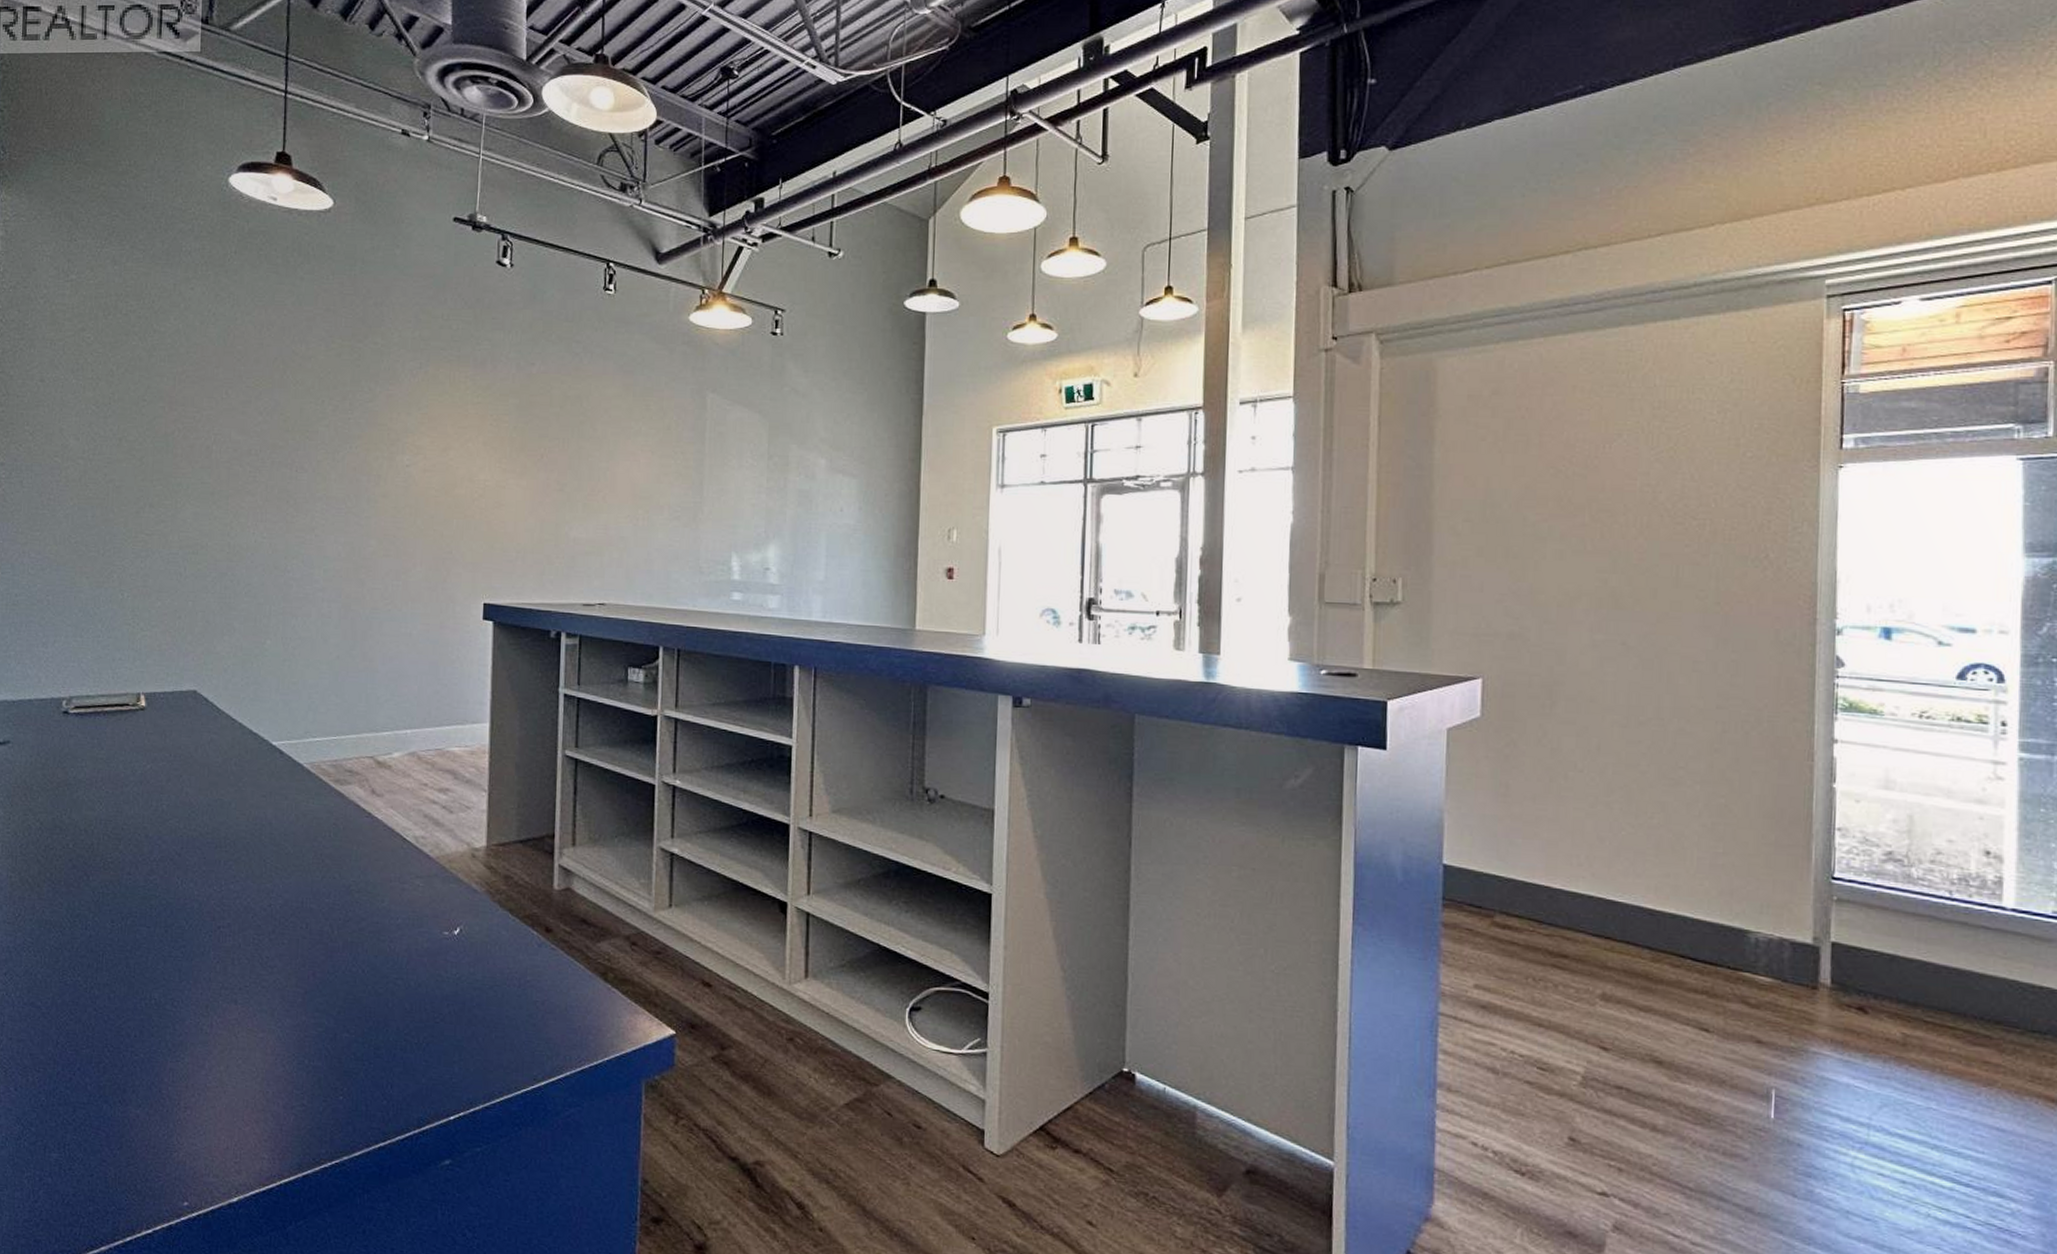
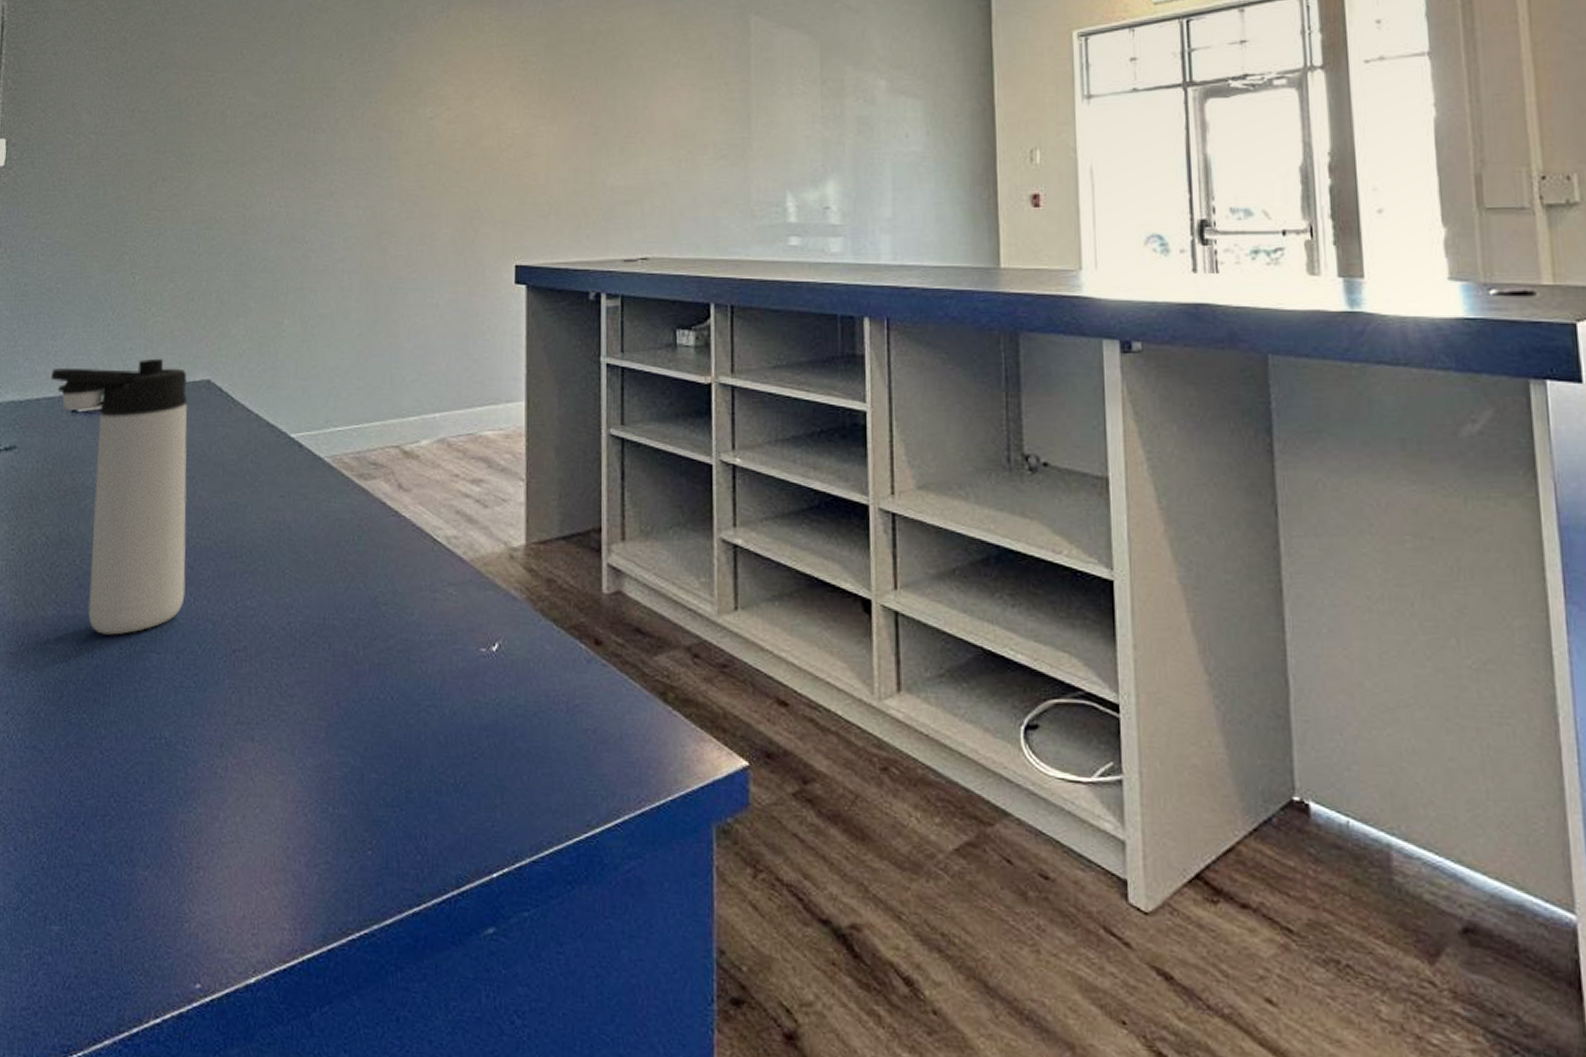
thermos bottle: none [42,668,175,910] -> present [50,358,188,635]

